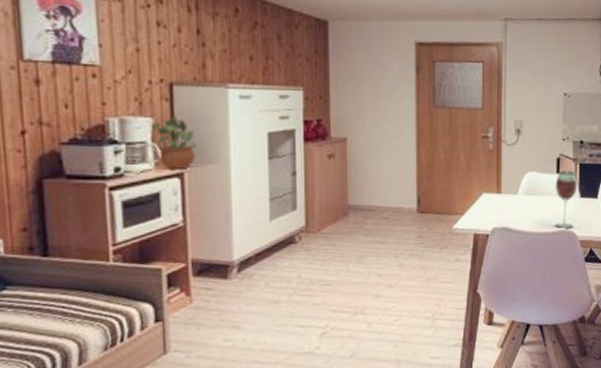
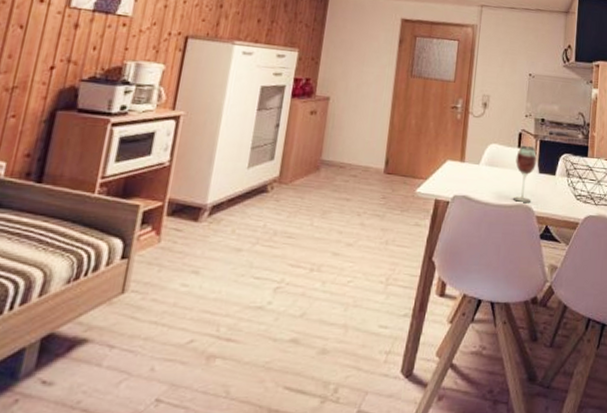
potted plant: present [149,116,199,169] -> none [158,65,198,113]

